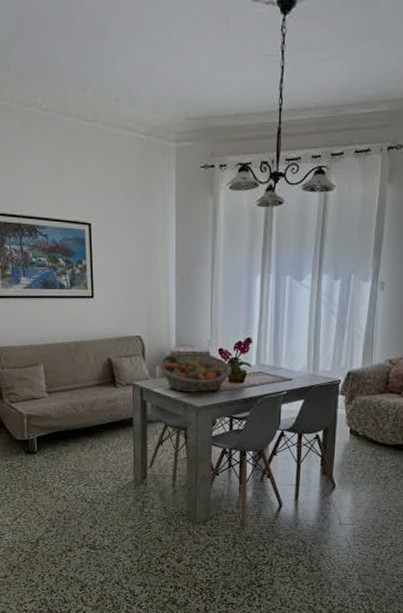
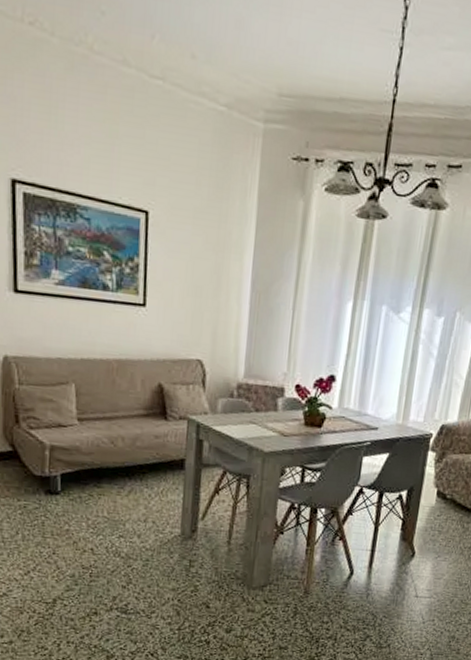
fruit basket: present [159,353,231,392] -> none [221,385,309,435]

